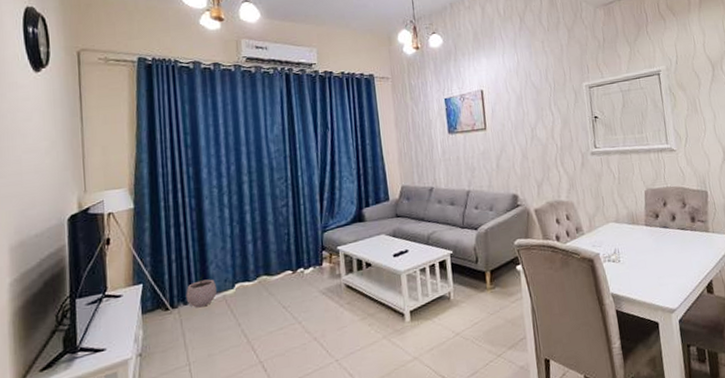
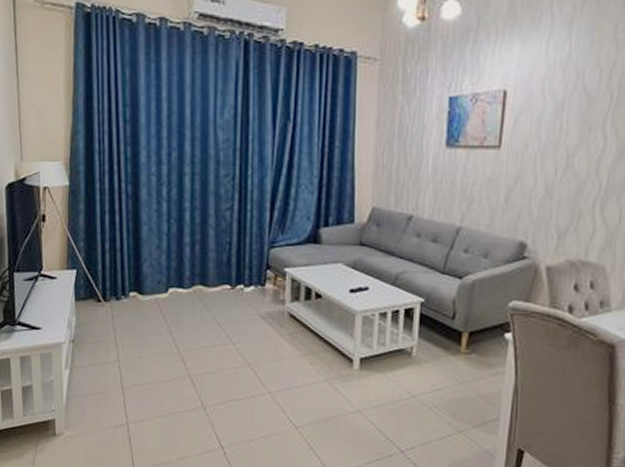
plant pot: present [186,273,217,308] -> none [118,270,149,306]

